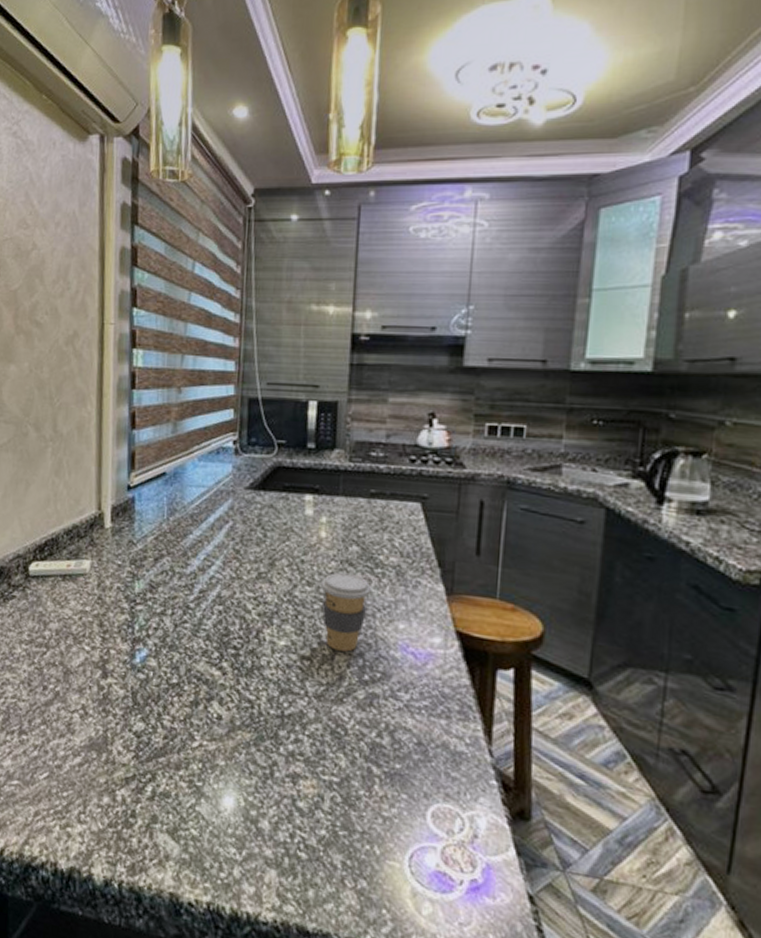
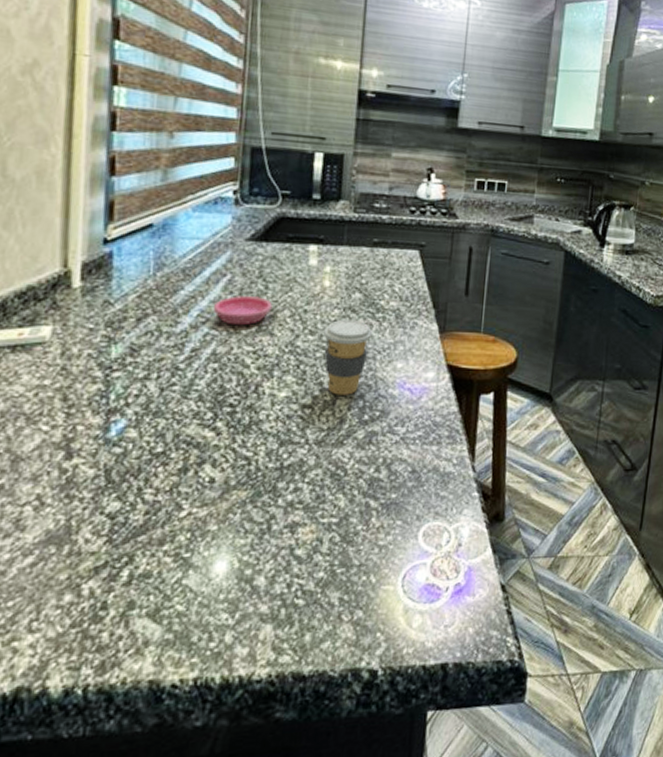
saucer: none [218,542,271,572] -> present [214,296,272,326]

